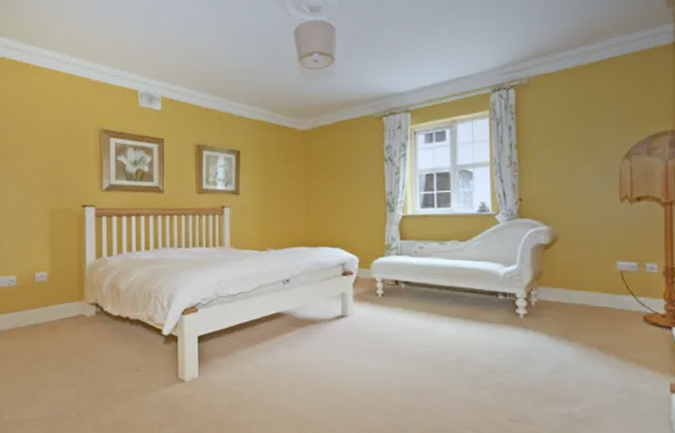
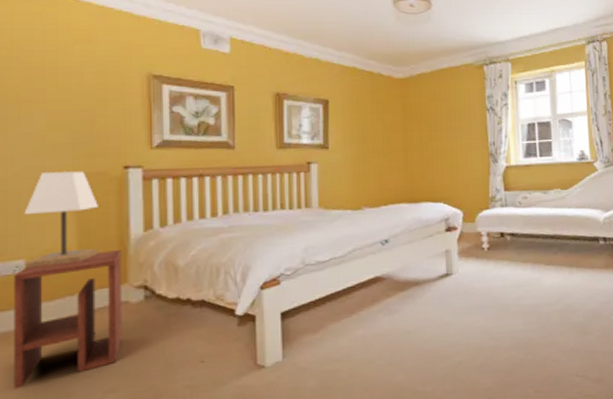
side table: none [9,273,80,374] -> present [14,250,122,389]
lamp: none [15,208,64,282] -> present [24,171,98,268]

